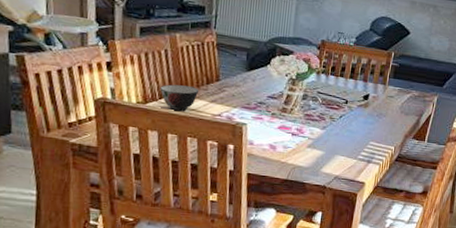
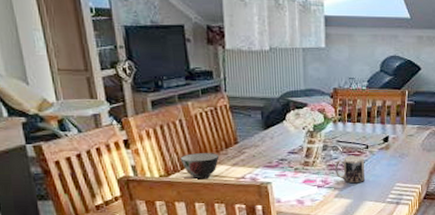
mug: none [311,108,342,137] -> present [334,155,366,184]

